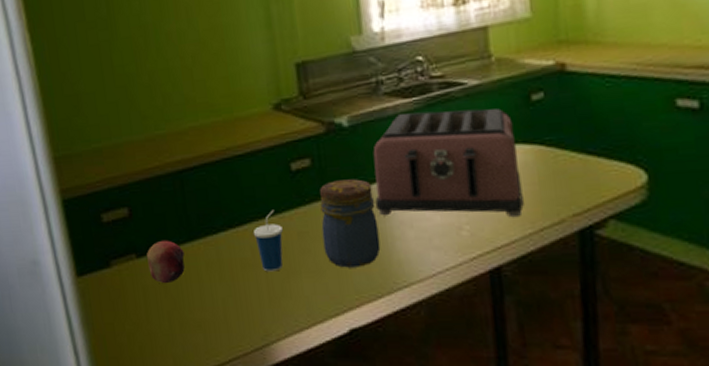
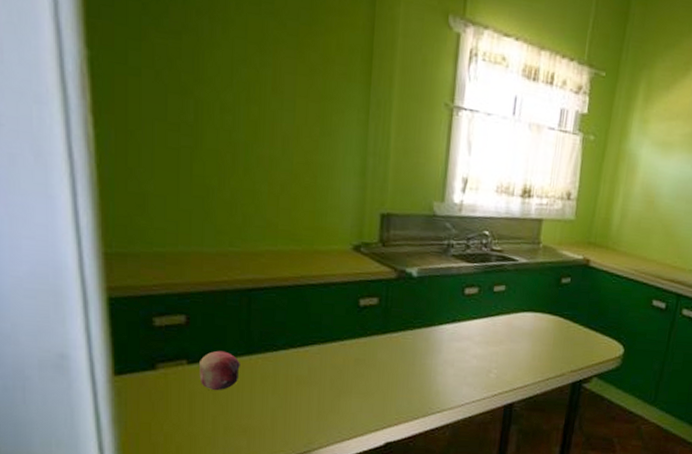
cup: present [253,210,283,272] -> none [313,337,342,390]
jar: present [319,179,381,268] -> none [376,320,427,393]
toaster: present [373,108,524,218] -> none [427,275,545,368]

